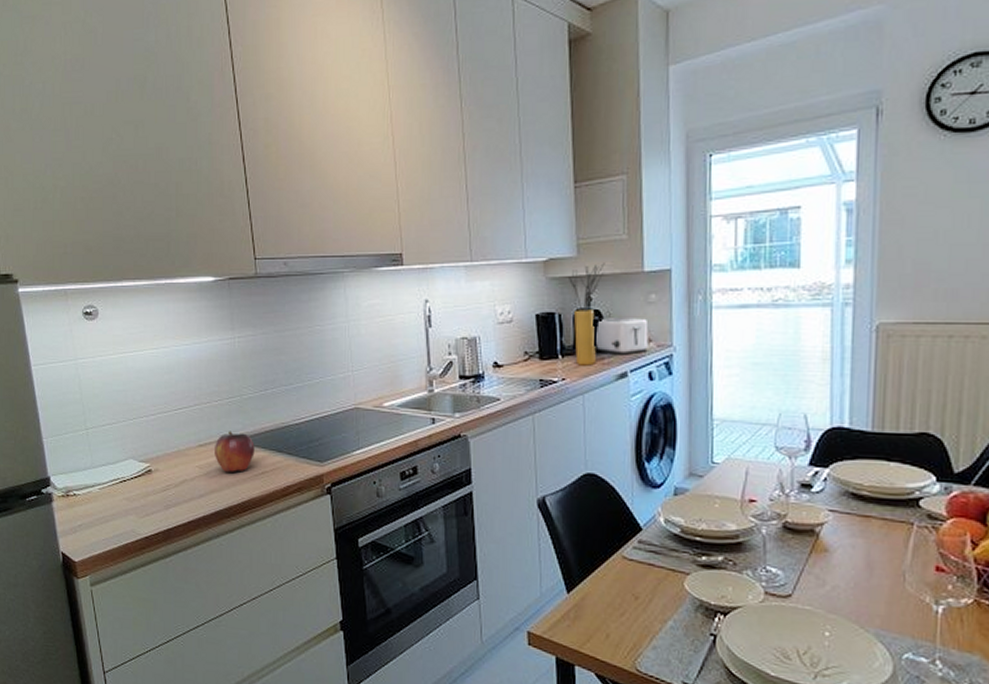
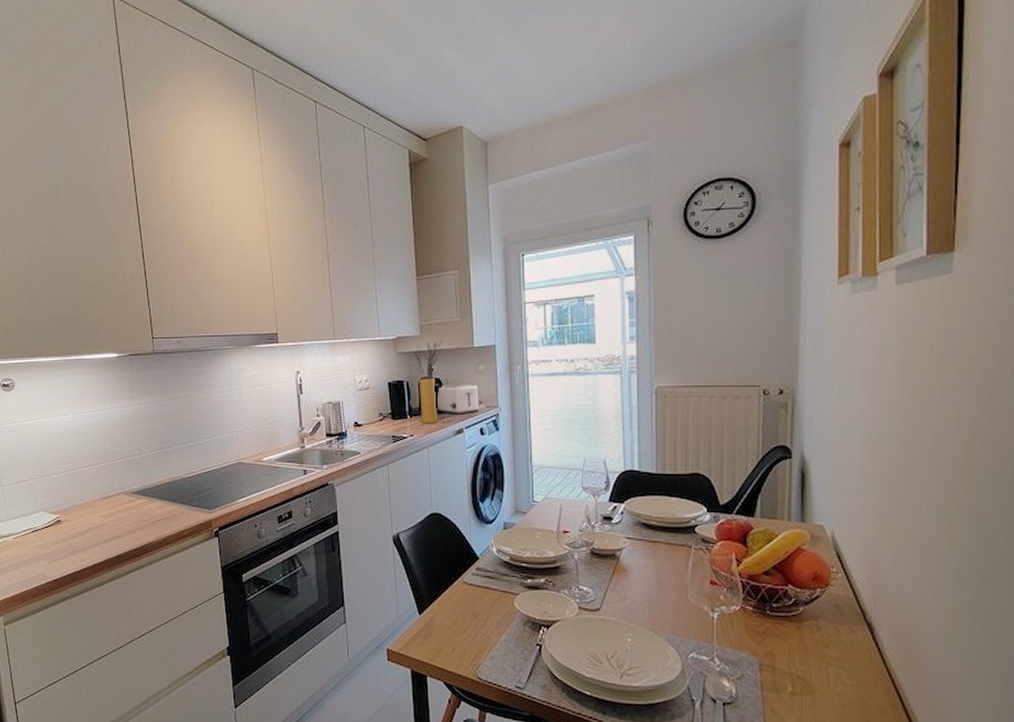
fruit: present [213,431,255,473] -> none [116,484,152,521]

